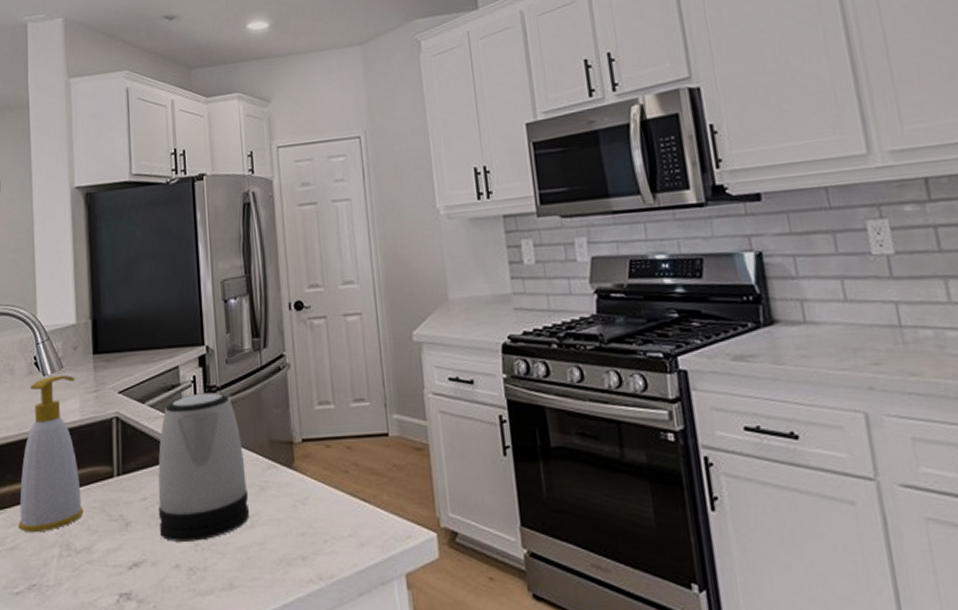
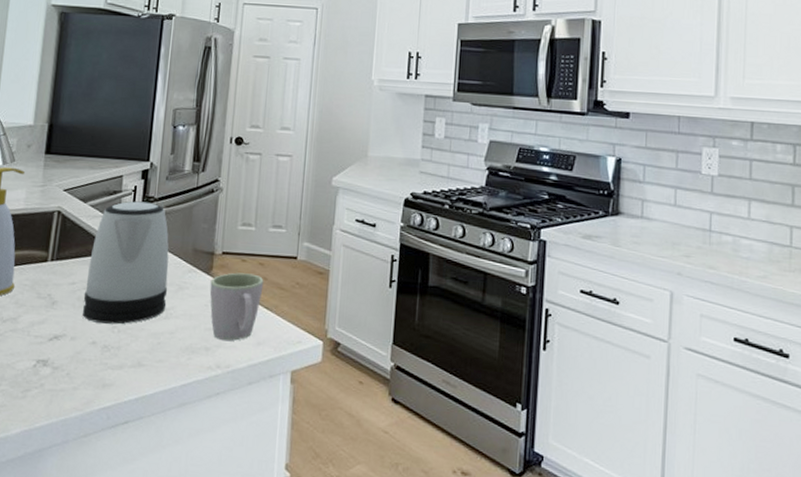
mug: none [294,461,356,545] -> present [209,272,264,341]

